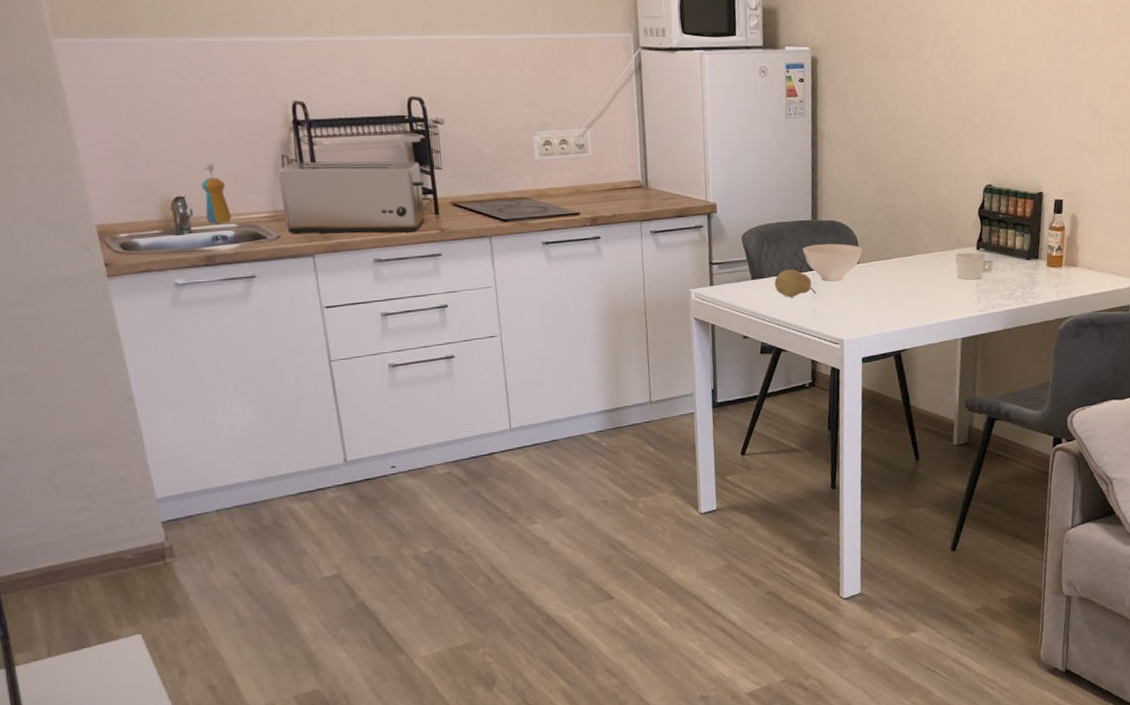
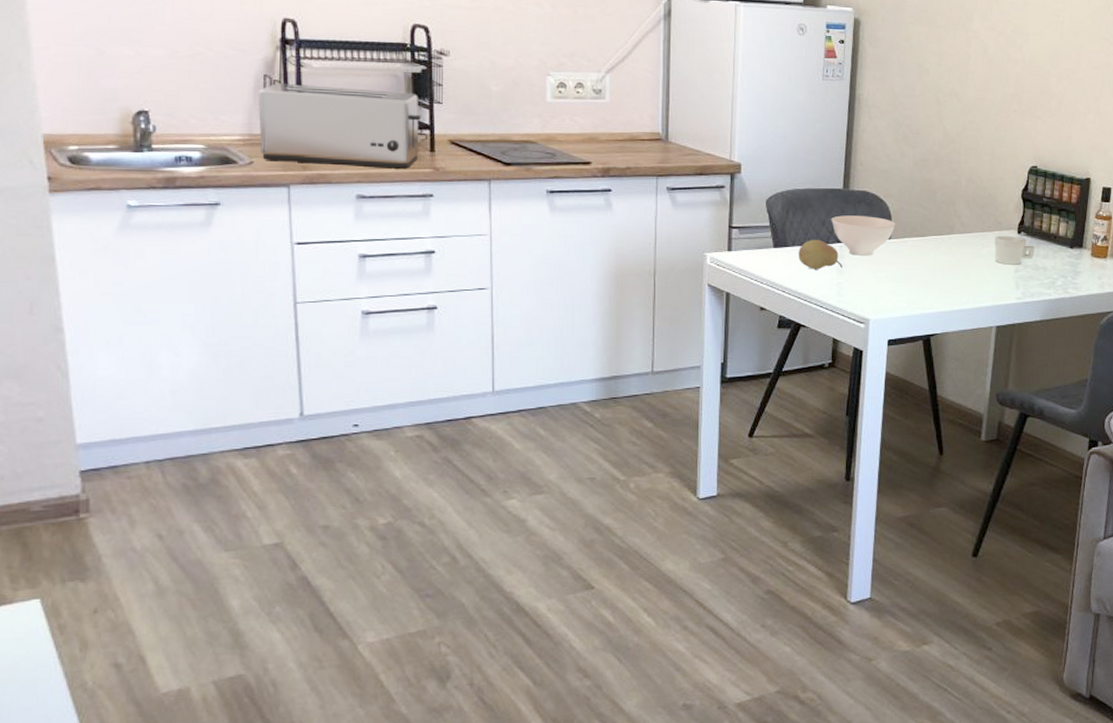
soap dispenser: present [201,163,232,224] -> none [169,77,200,144]

